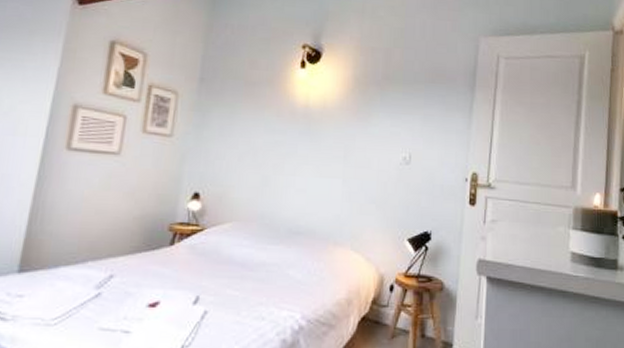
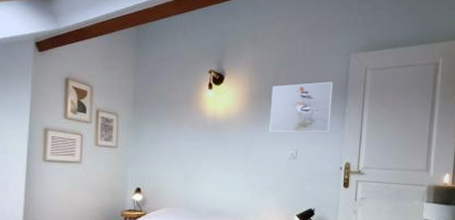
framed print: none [376,69,458,133] -> present [269,81,333,133]

